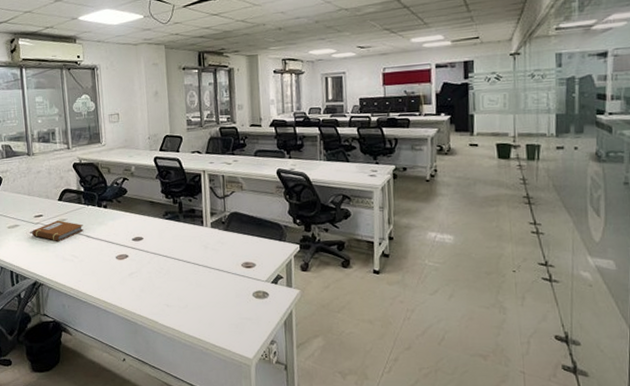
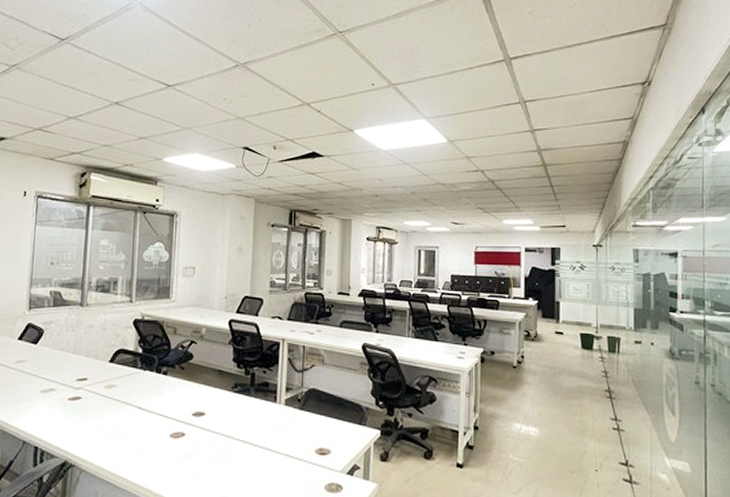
notebook: present [32,220,84,242] -> none [71,386,136,413]

